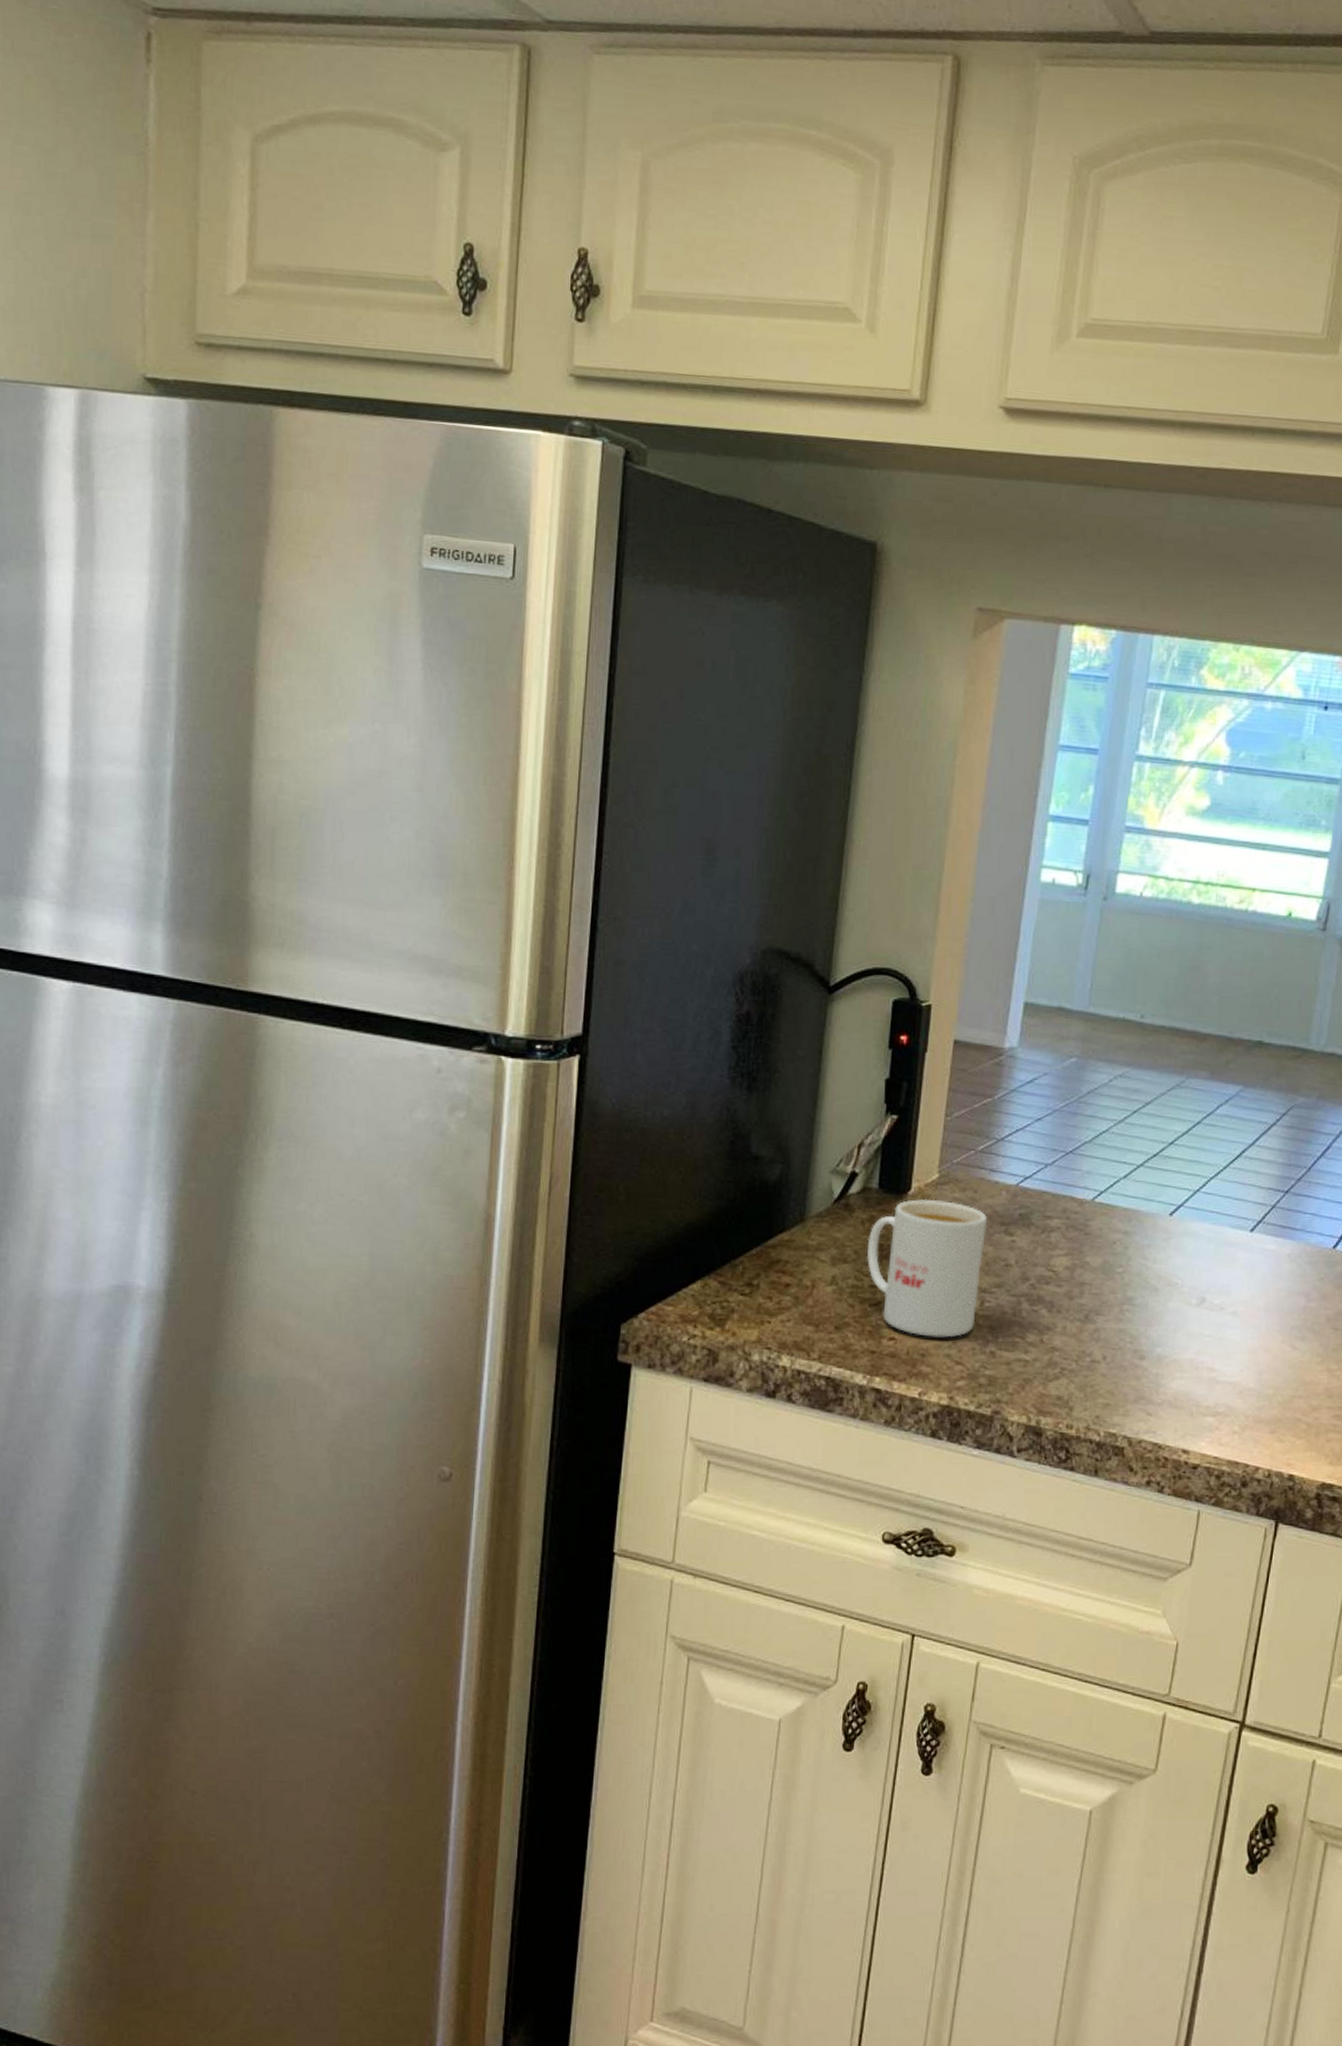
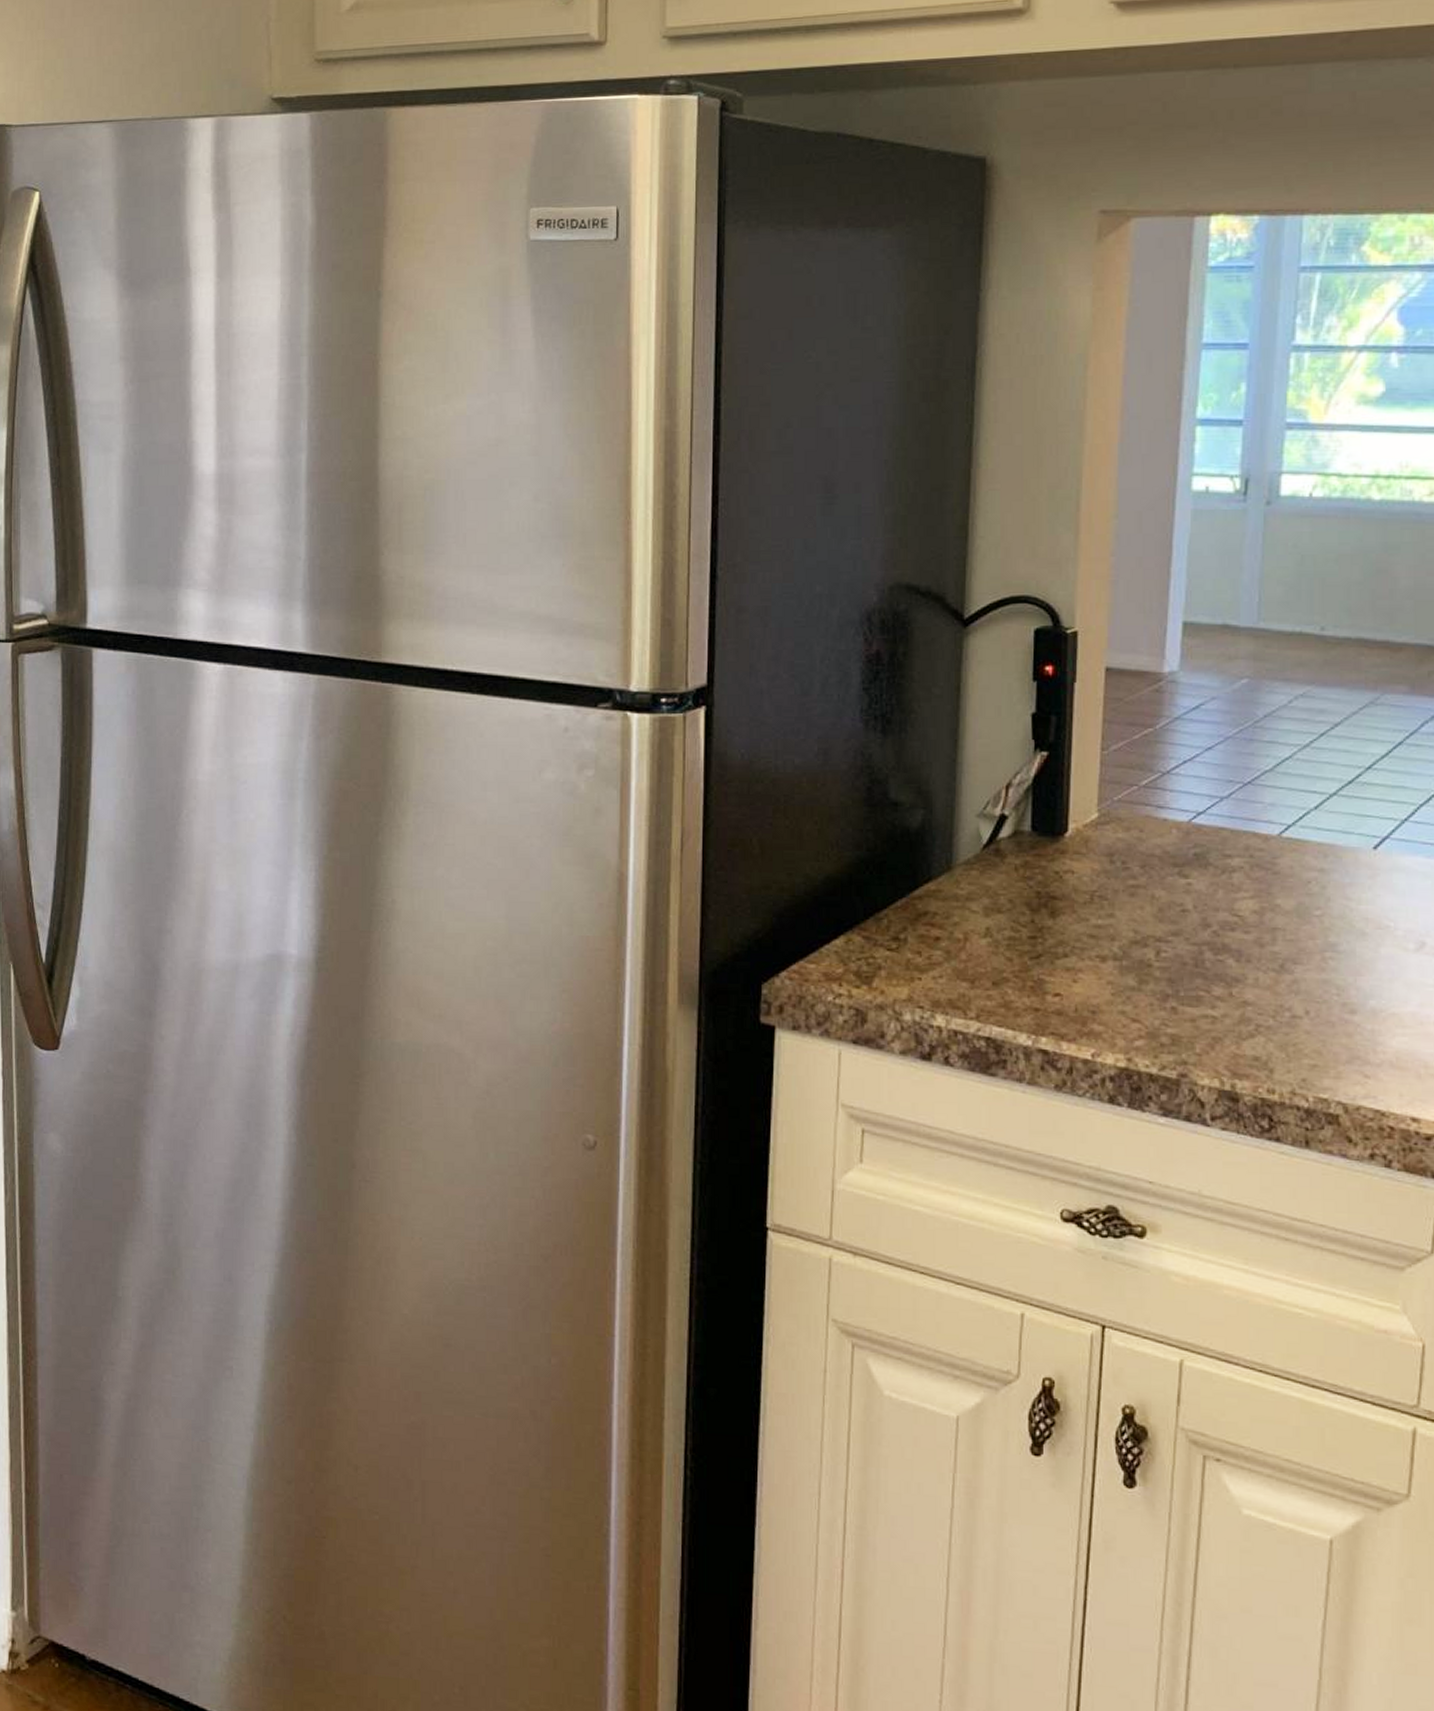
mug: present [866,1198,988,1338] -> none [1022,840,1158,993]

